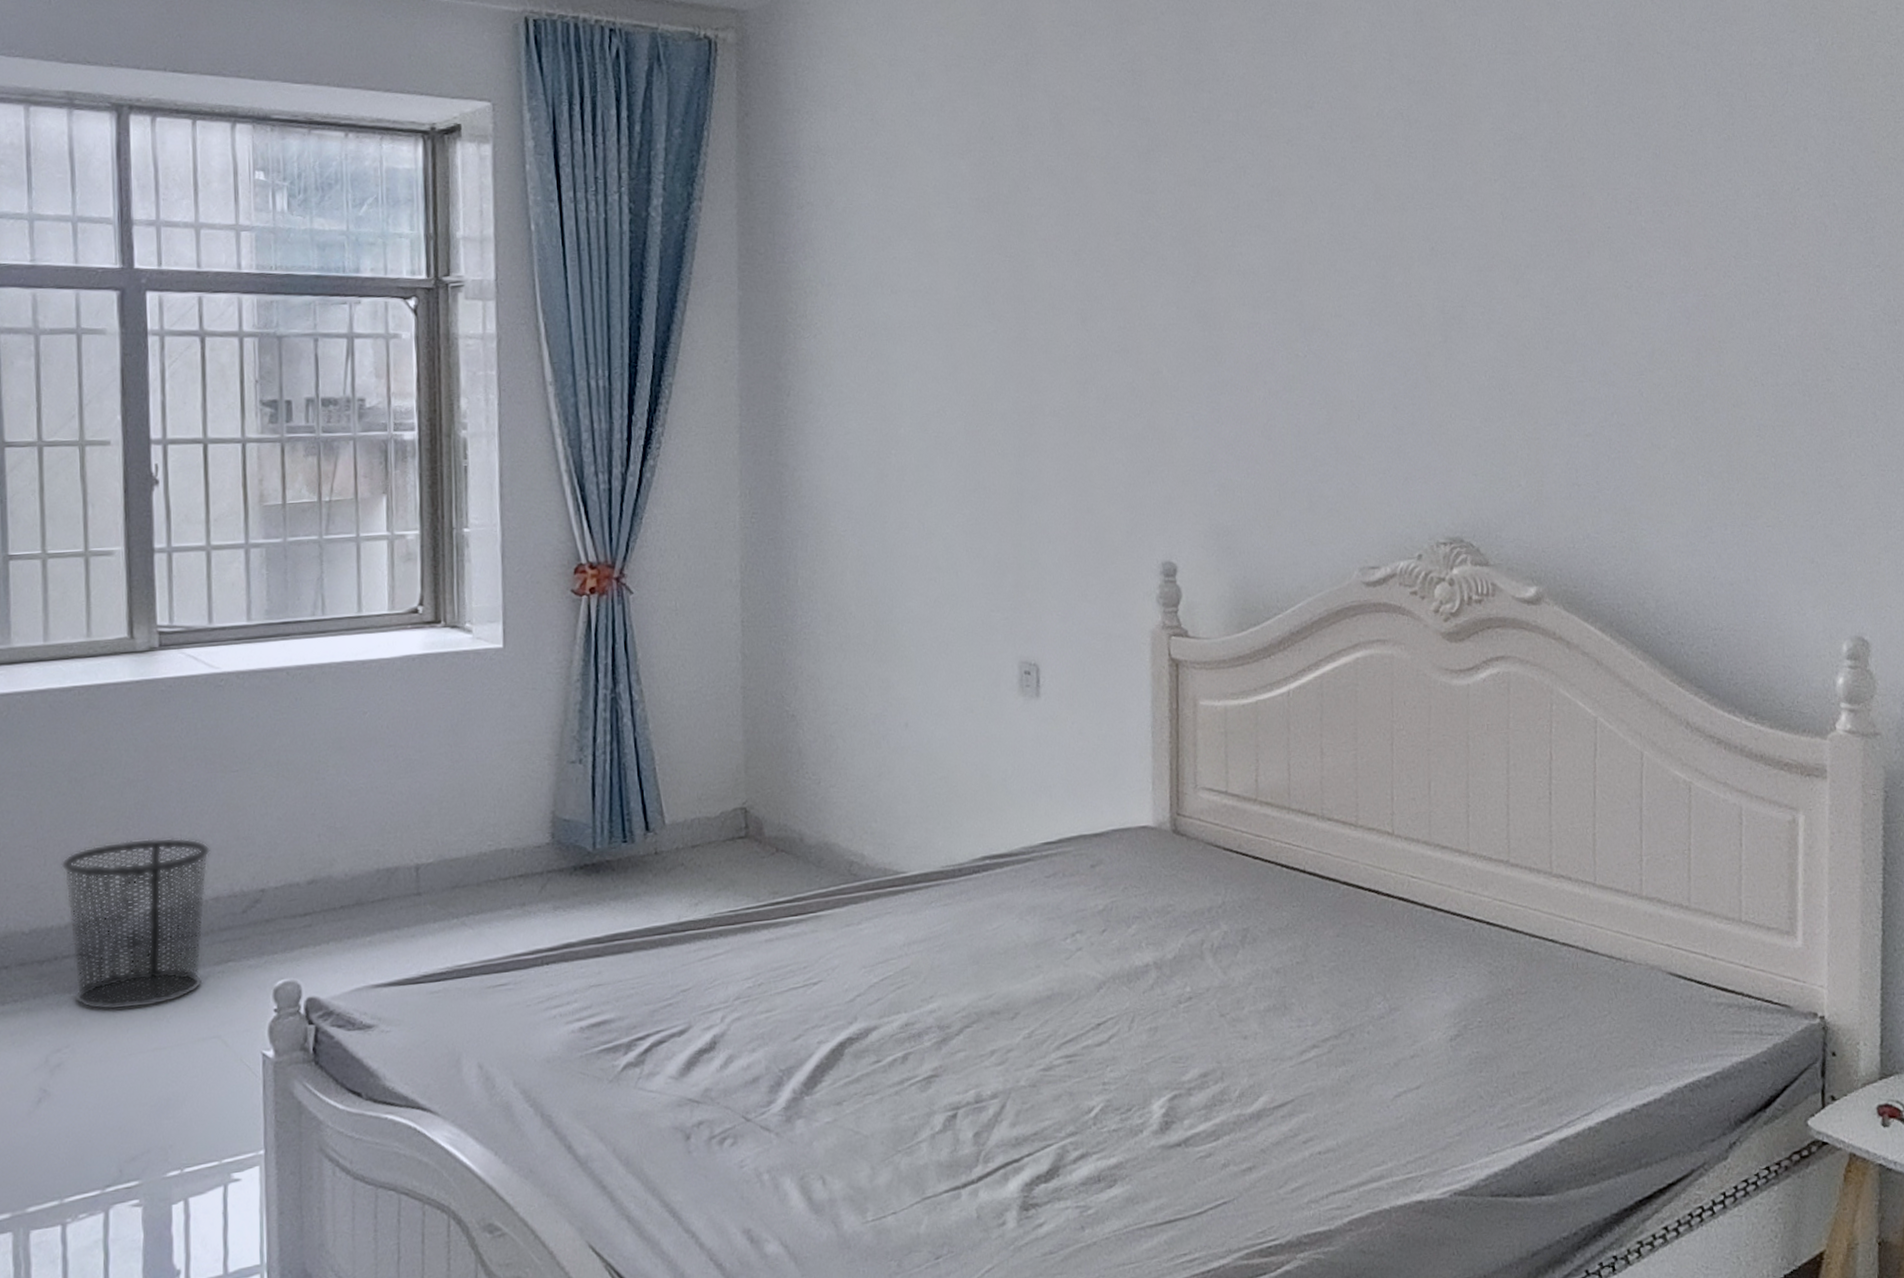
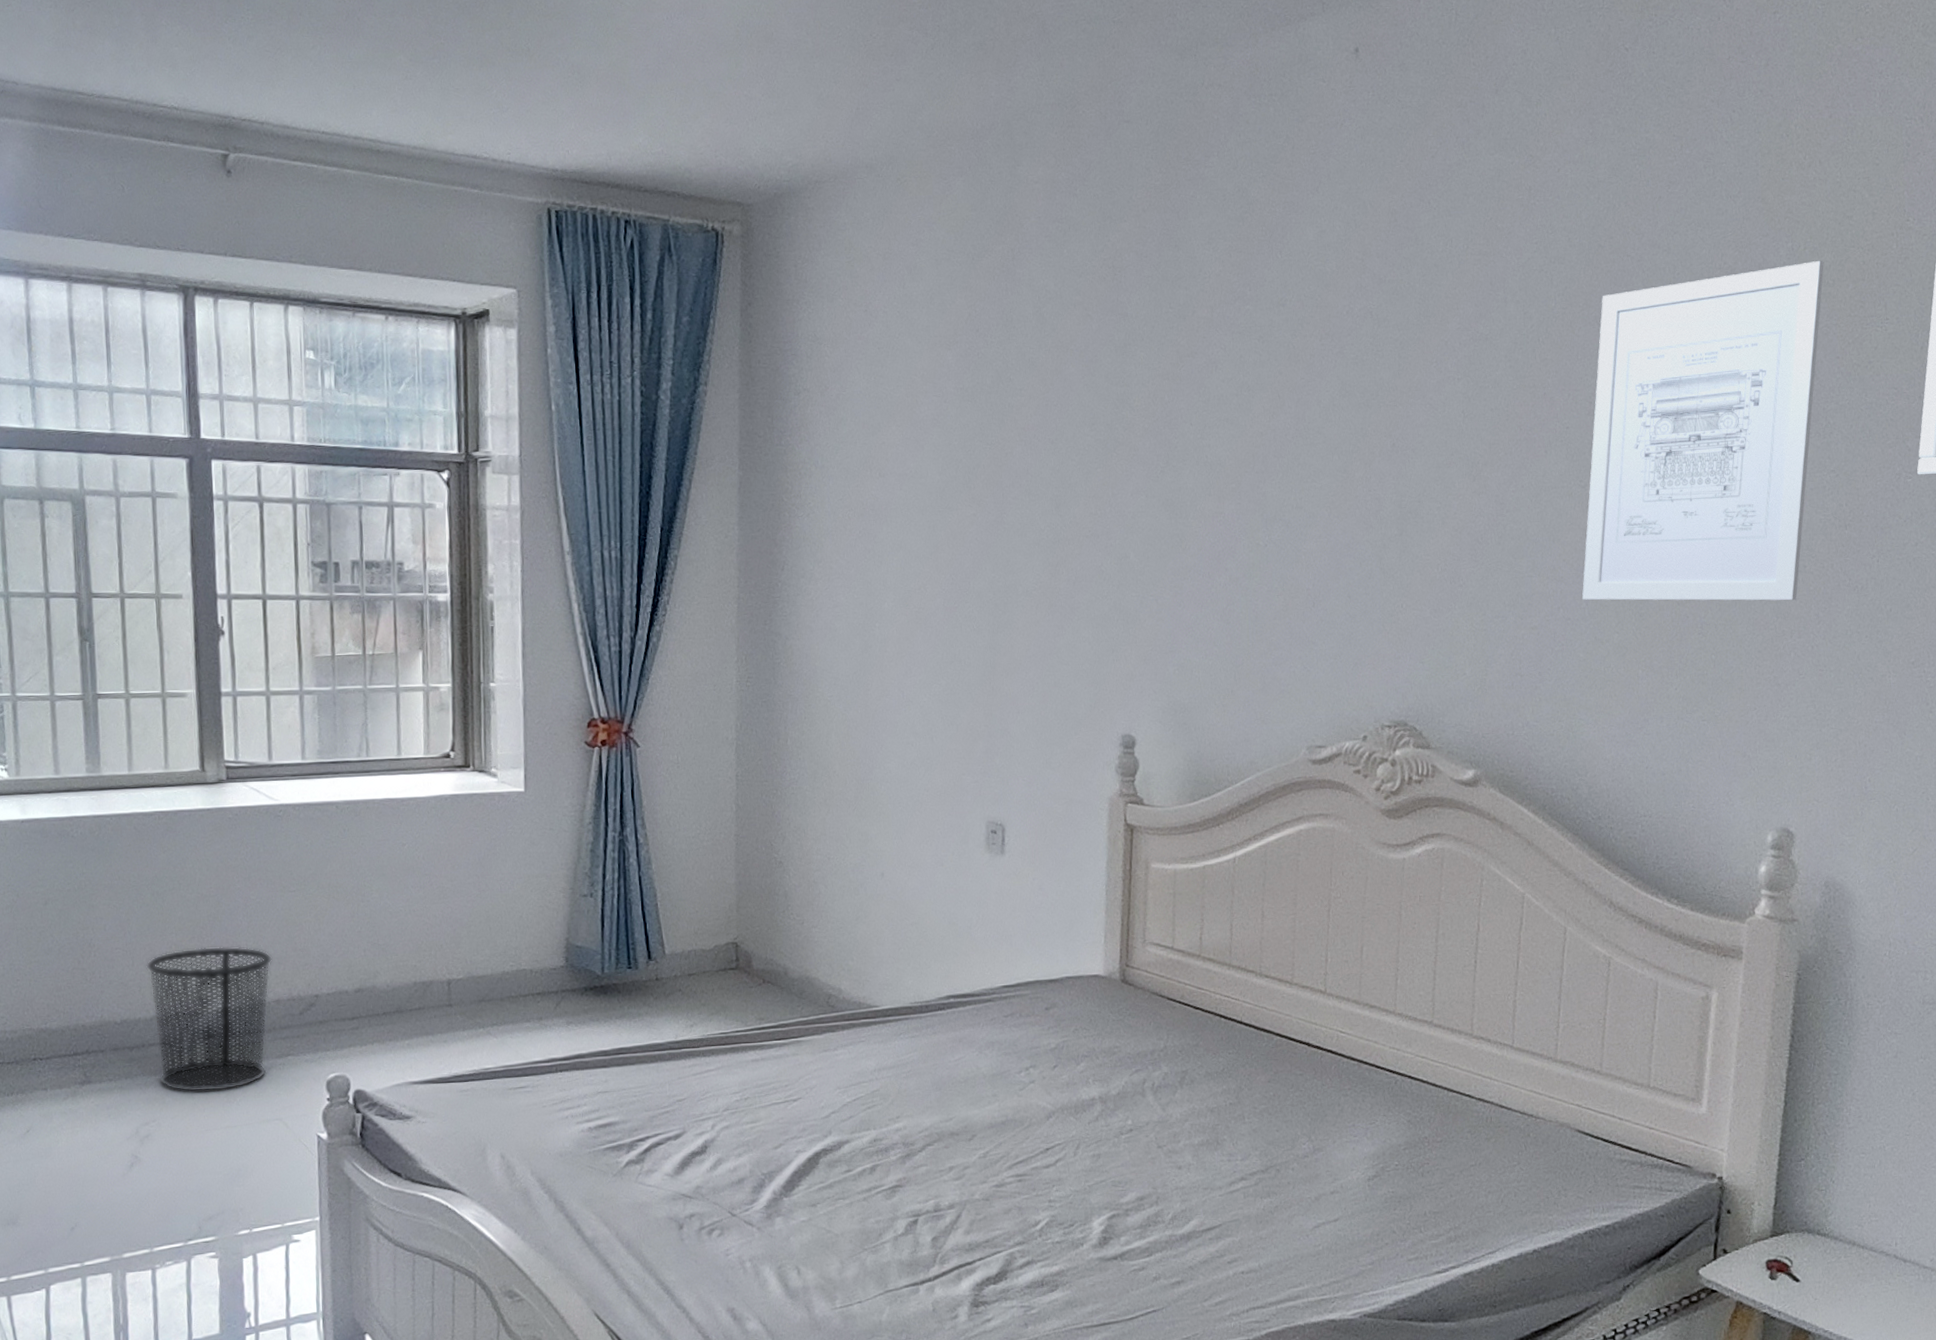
wall art: none [1634,56,1853,405] -> present [1582,261,1824,601]

